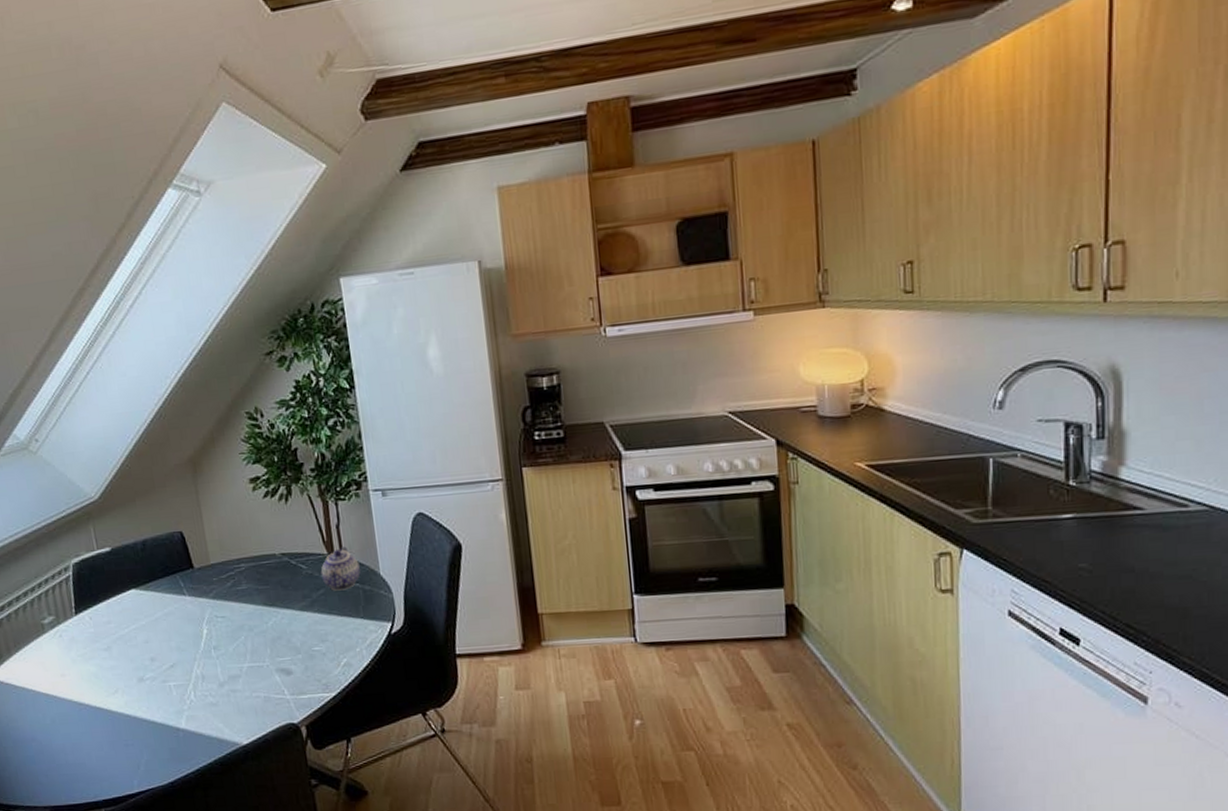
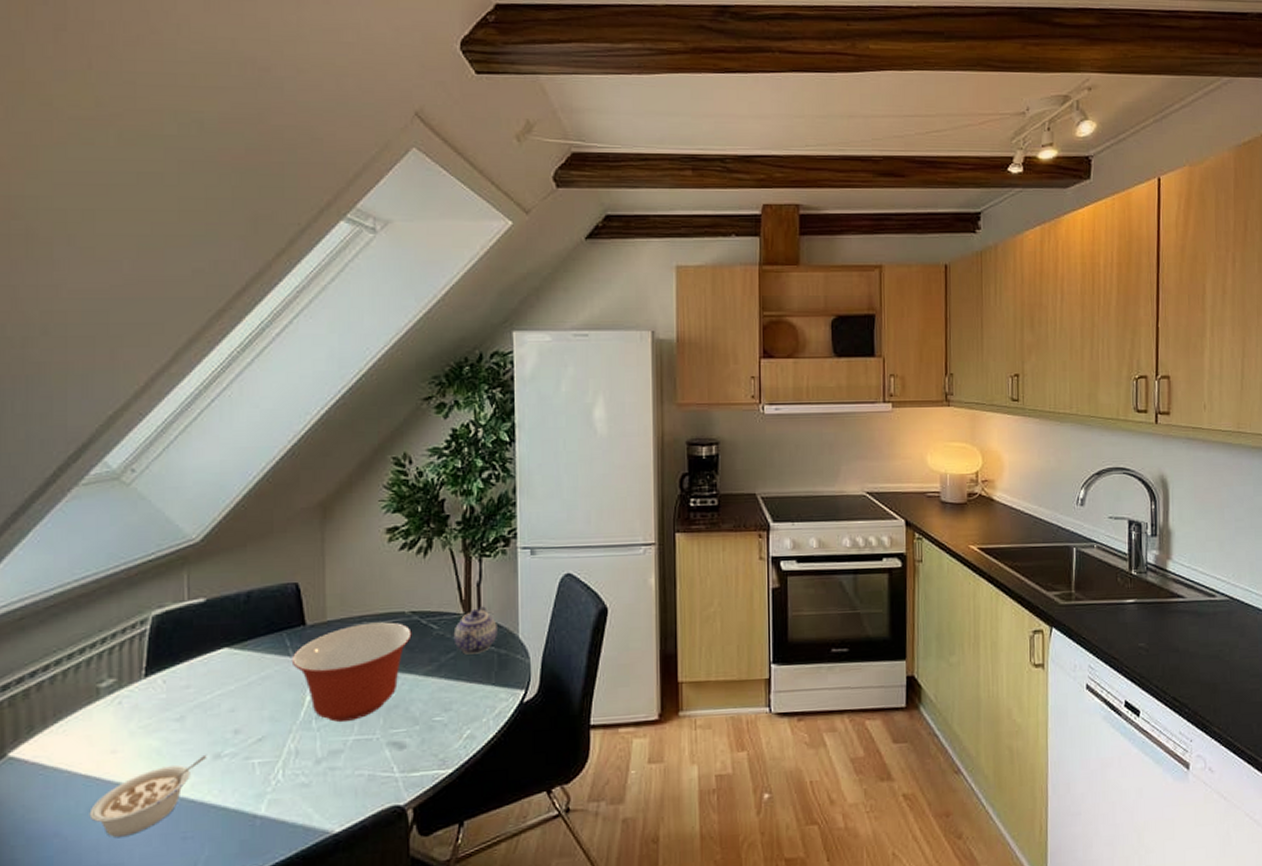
legume: none [53,679,134,743] -> present [89,756,207,837]
mixing bowl: none [186,563,285,651] -> present [291,622,412,722]

